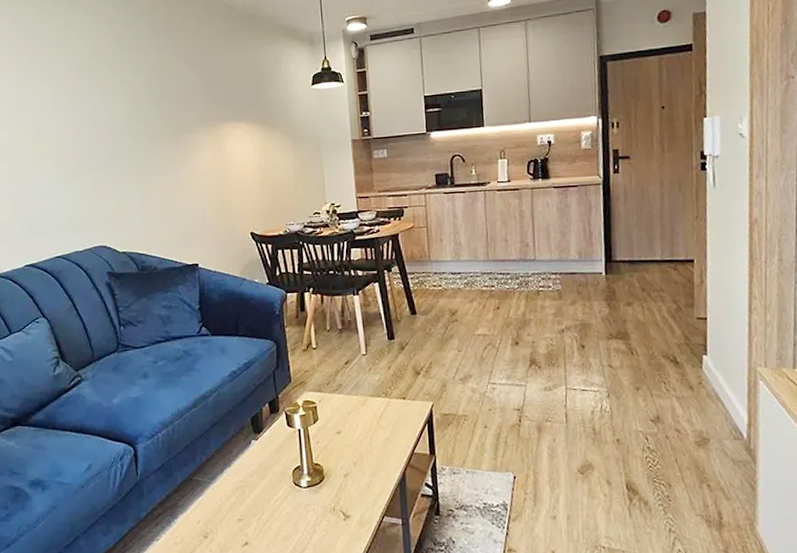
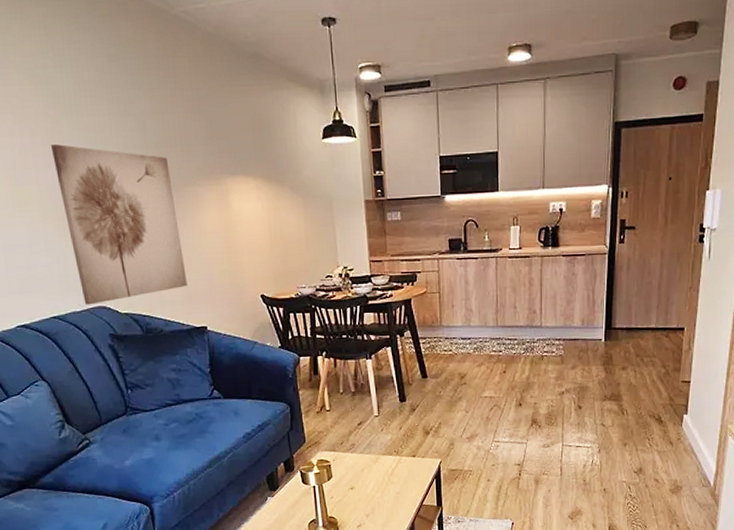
wall art: none [69,100,182,245] -> present [50,144,187,305]

